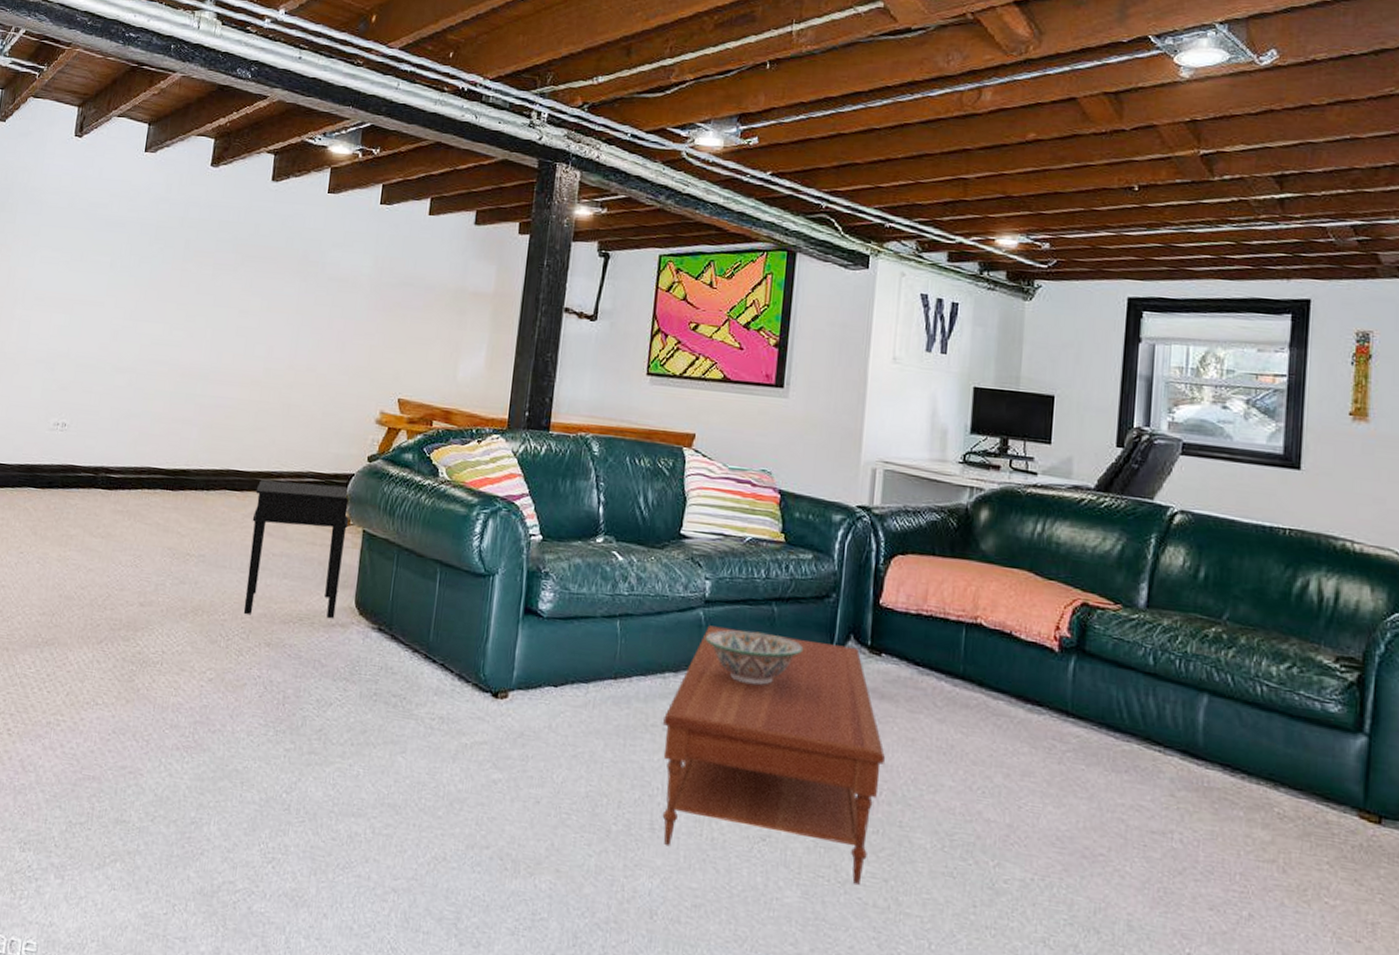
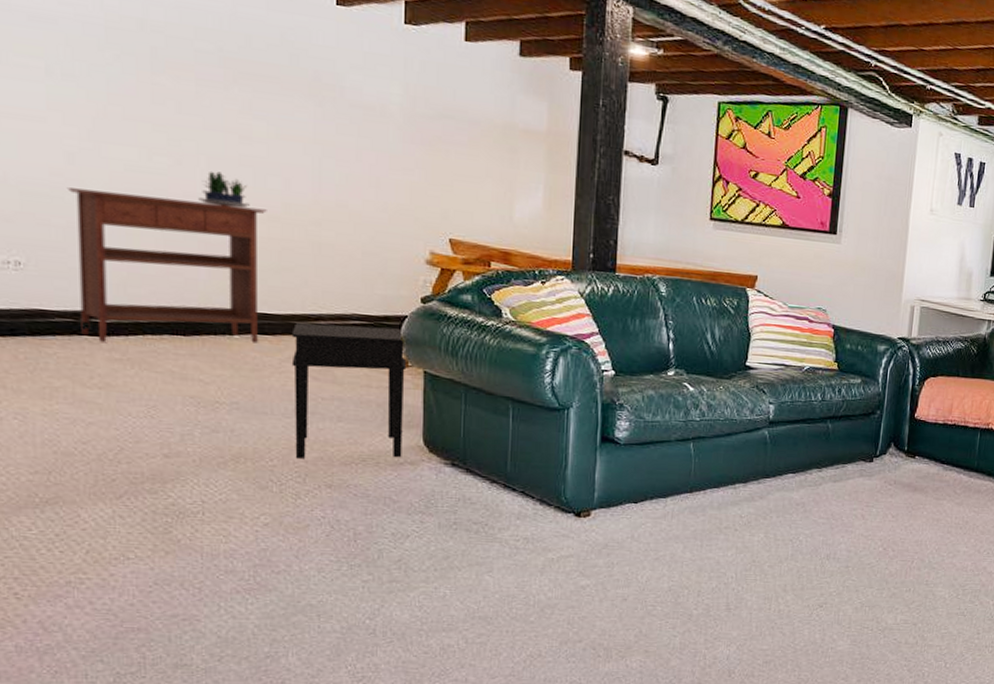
console table: none [97,360,252,499] -> present [67,187,267,343]
potted plant: none [201,341,240,374] -> present [199,171,250,208]
coffee table: present [662,625,885,886] -> none [735,442,916,631]
decorative bowl: present [705,630,802,685] -> none [770,444,852,488]

